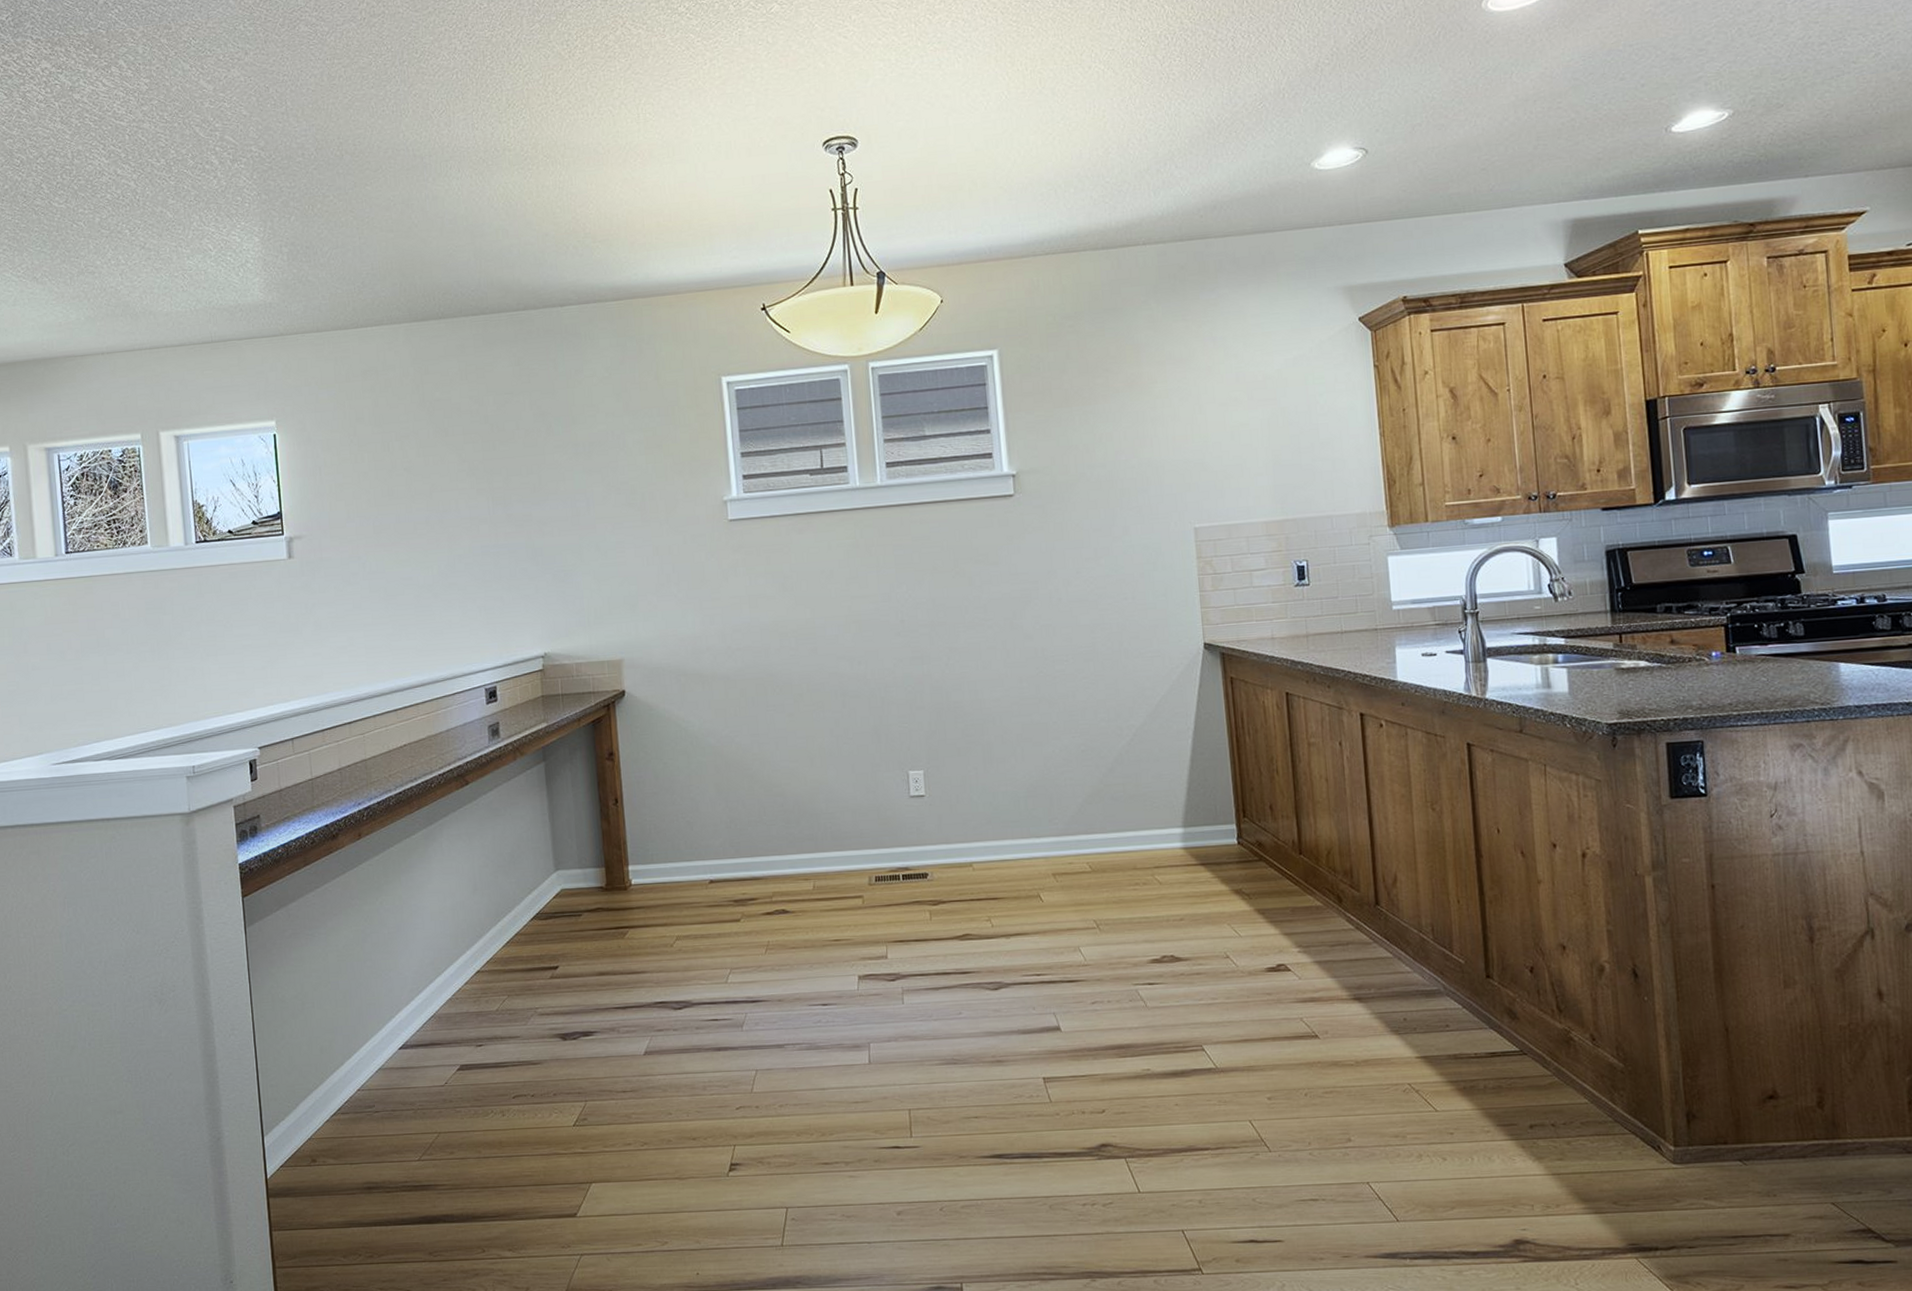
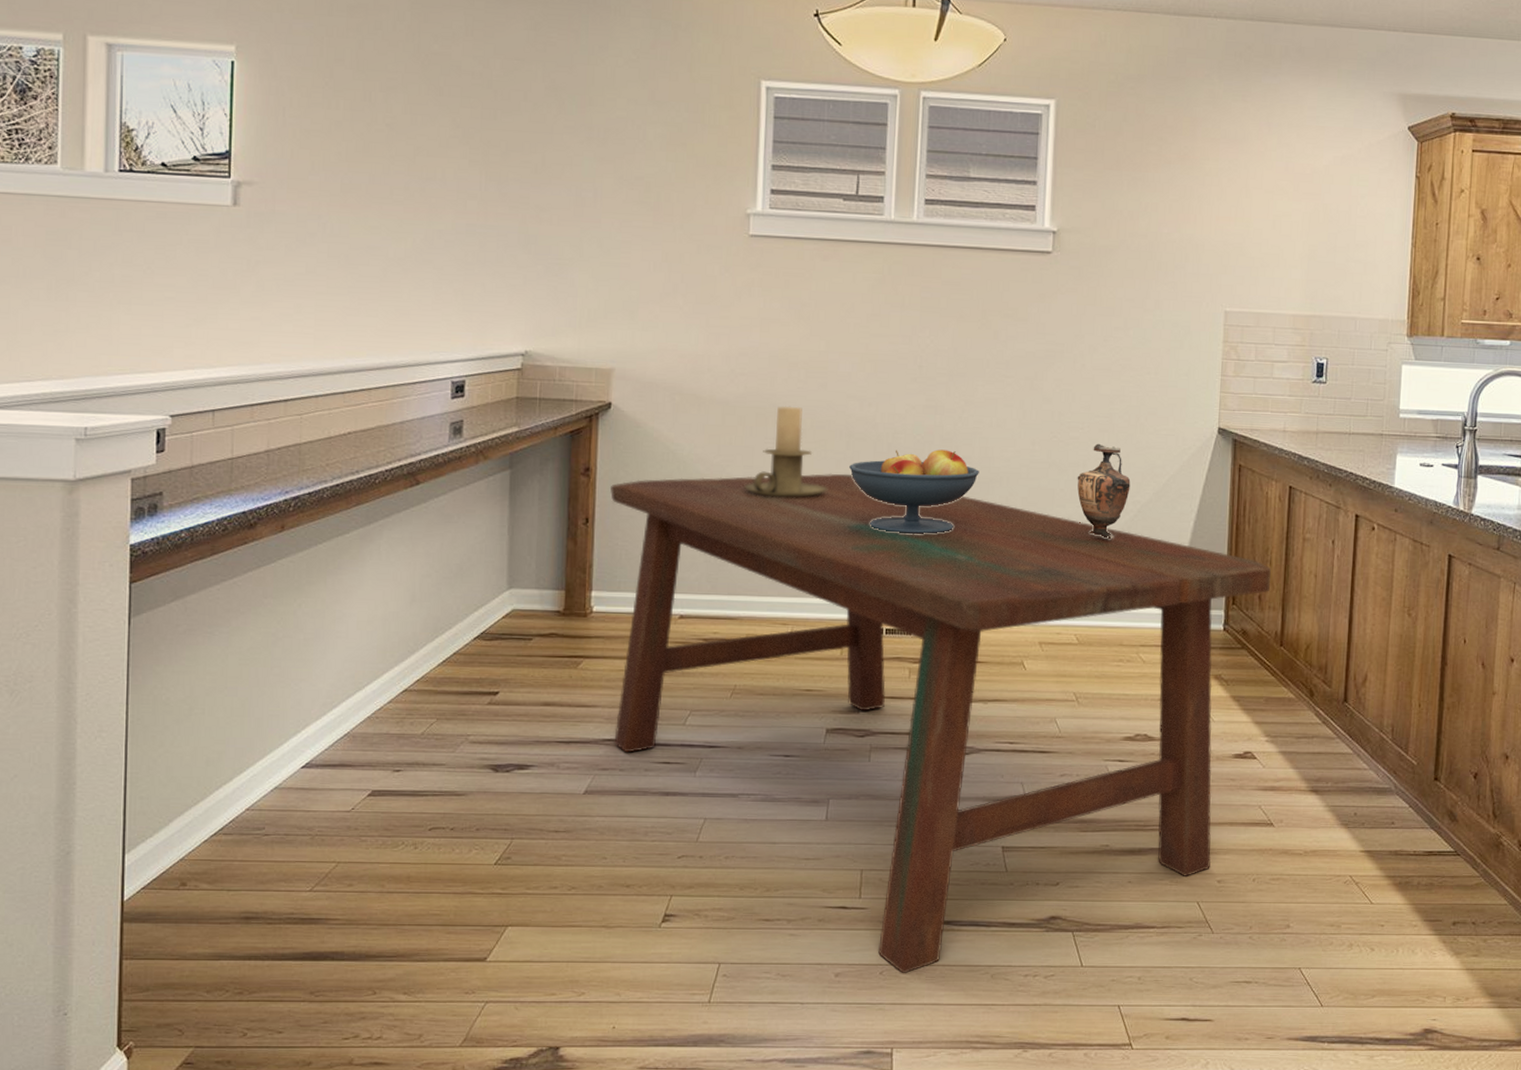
dining table: none [633,730,1280,1209] -> present [610,473,1271,974]
candle holder: none [753,673,830,761] -> present [744,405,827,498]
fruit bowl: none [848,697,972,782] -> present [849,449,979,534]
vase: none [1068,673,1123,765] -> present [1077,443,1131,539]

